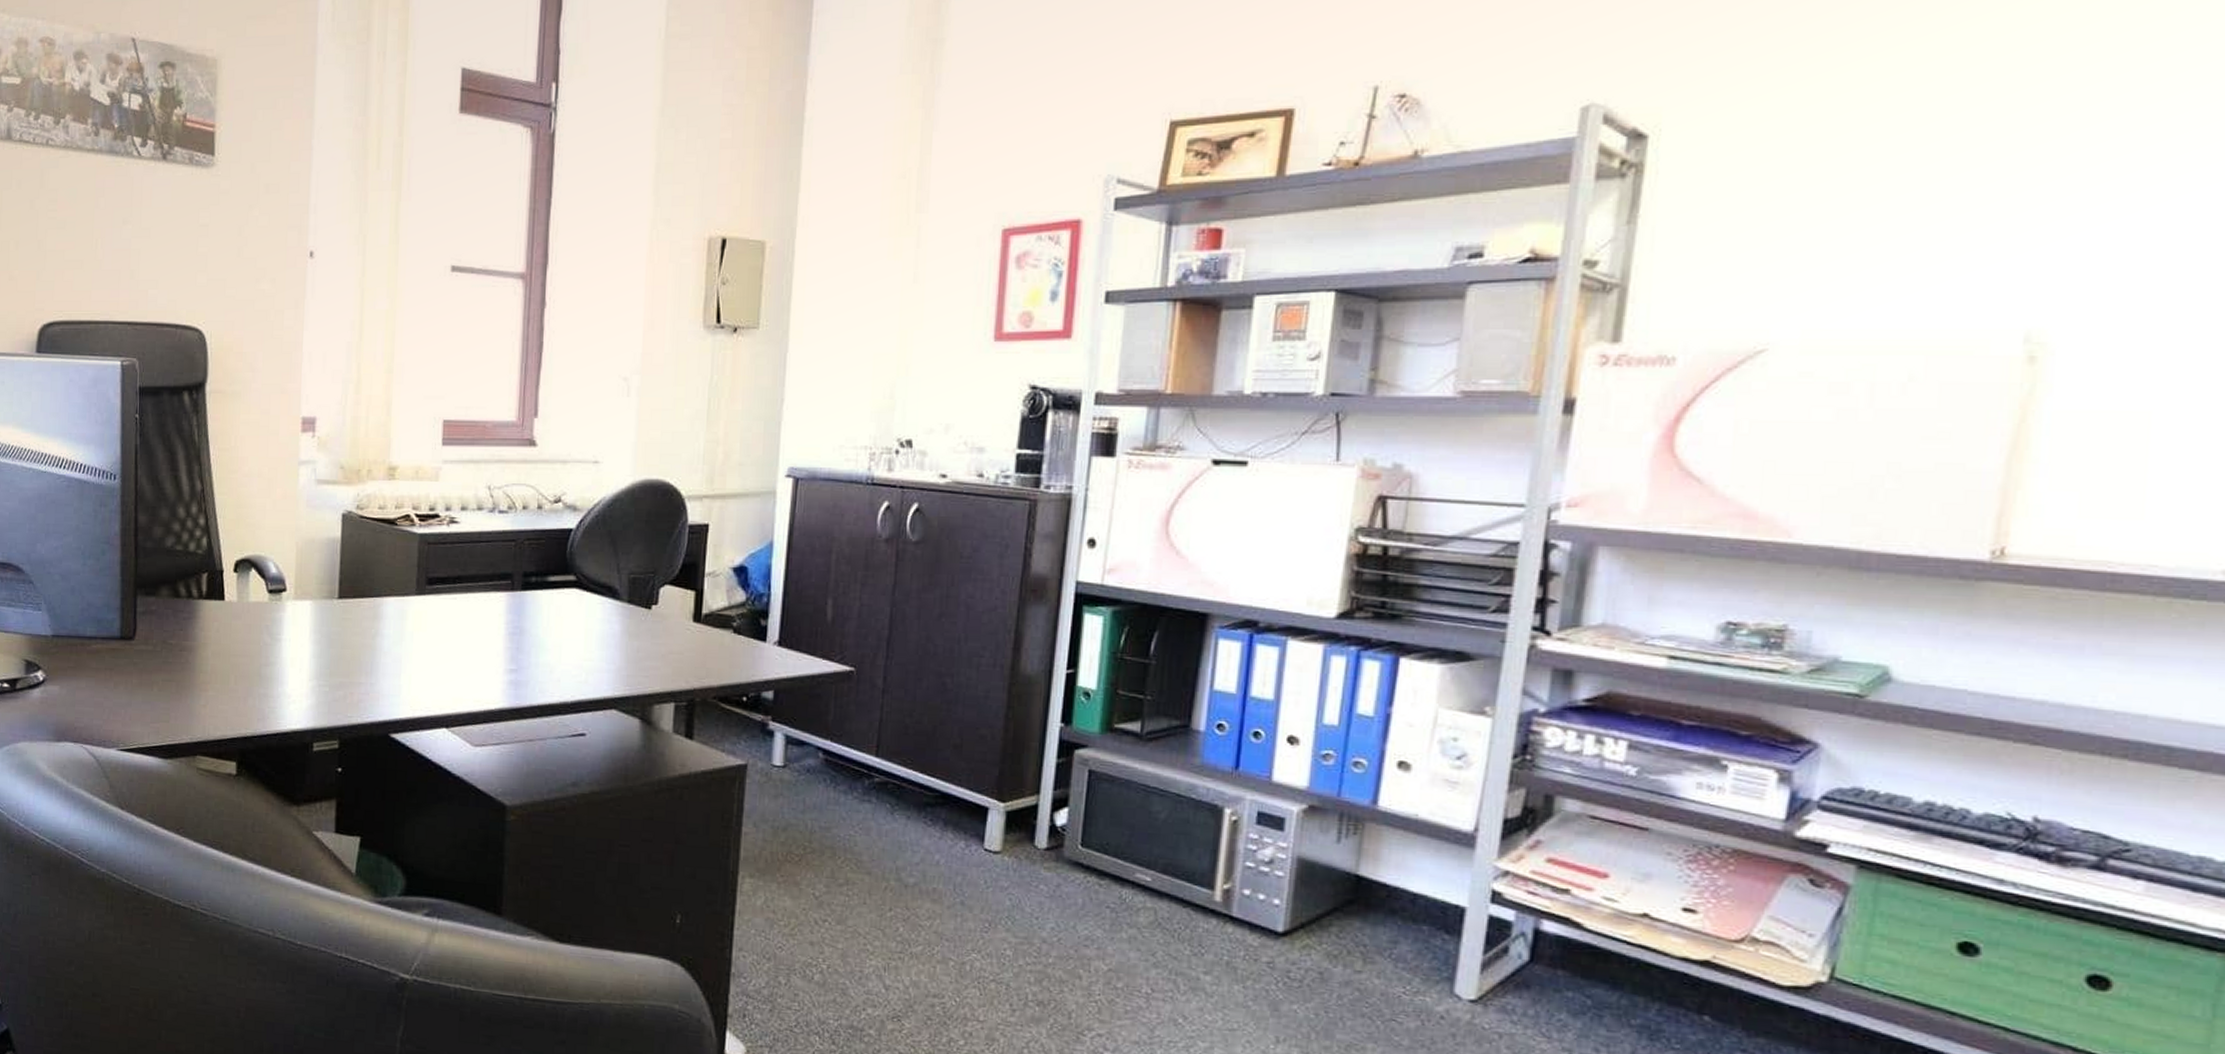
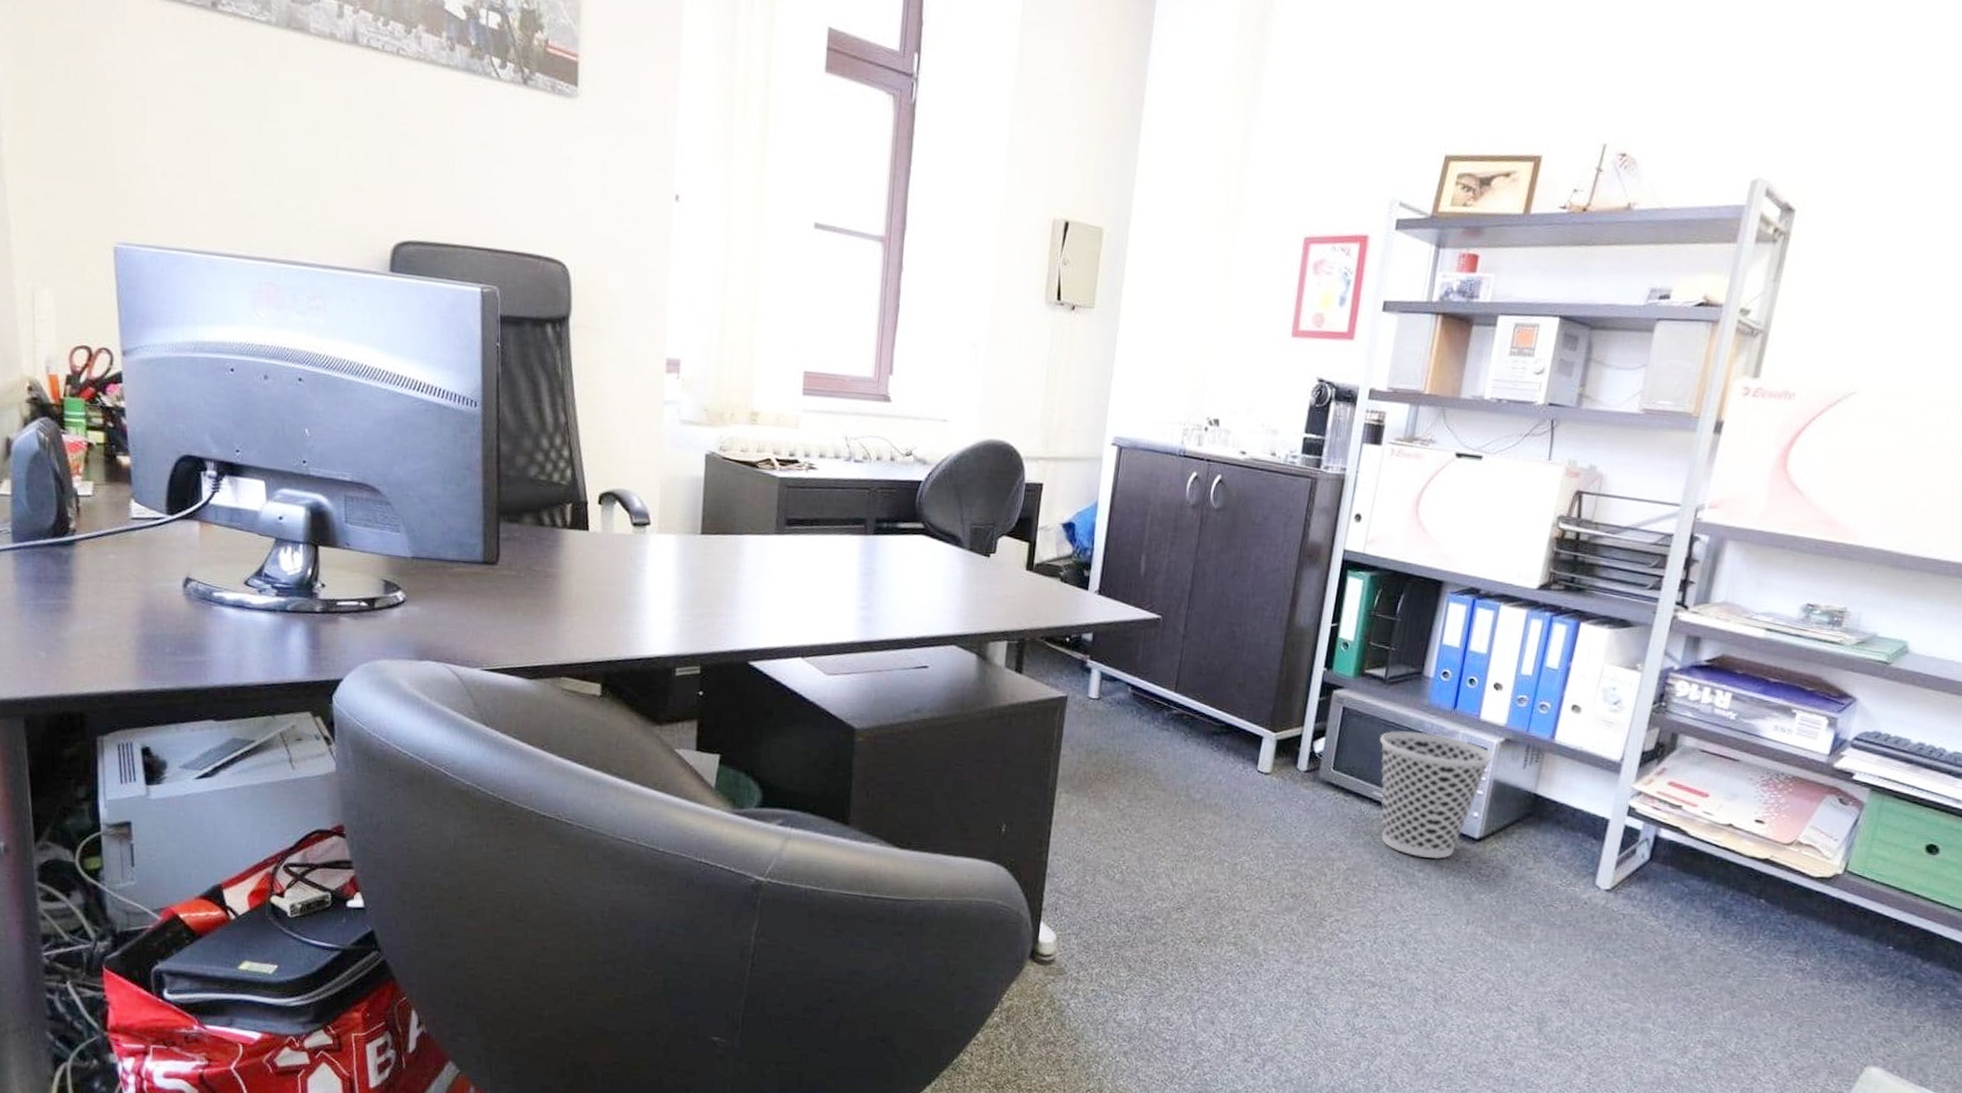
wastebasket: none [1139,797,1294,959] -> present [1379,730,1493,859]

